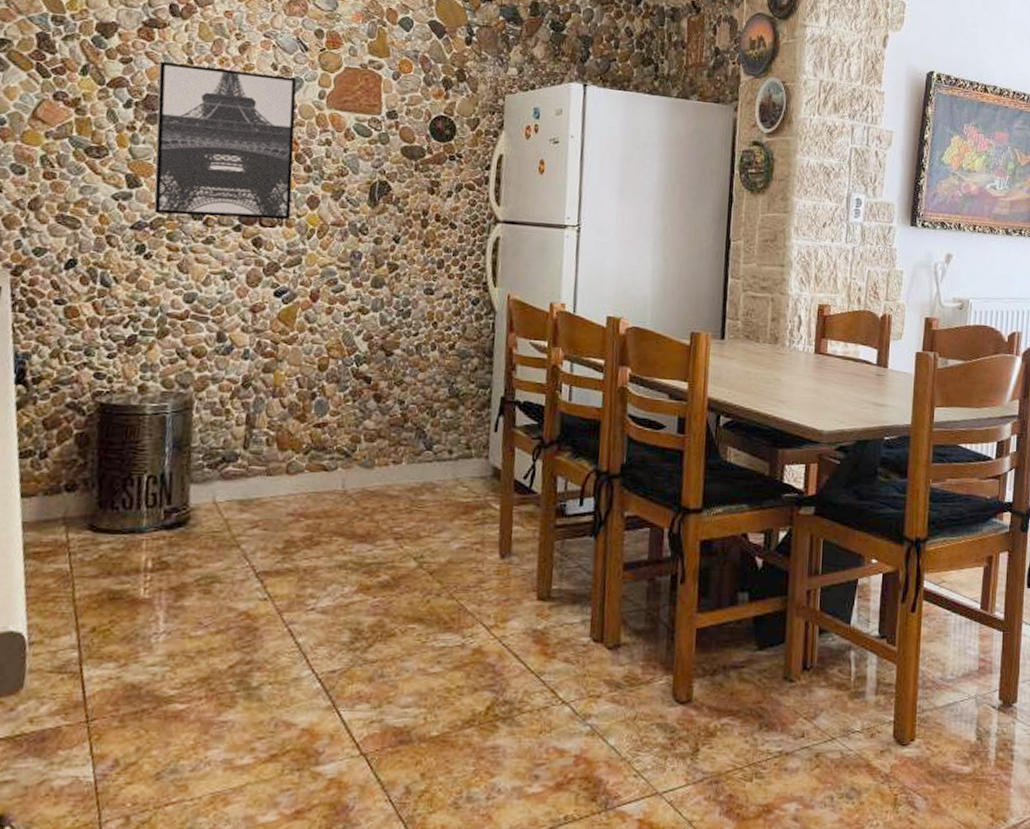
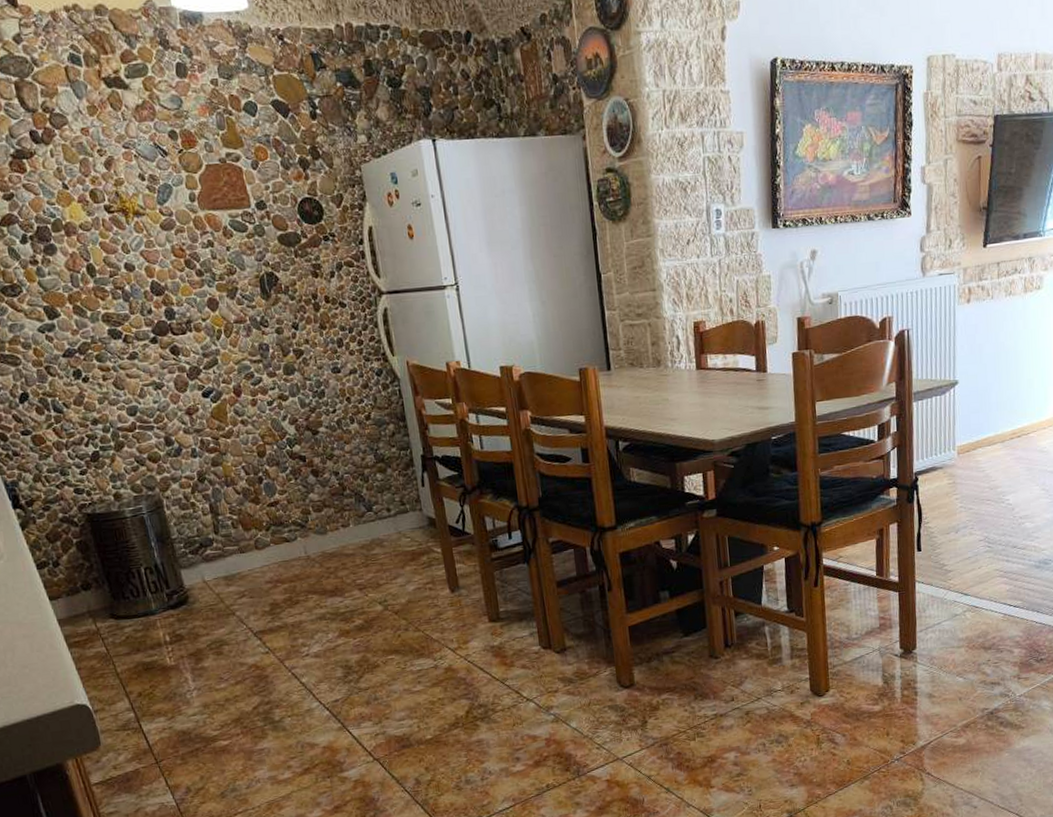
wall art: present [153,61,297,221] -> none [38,184,197,340]

